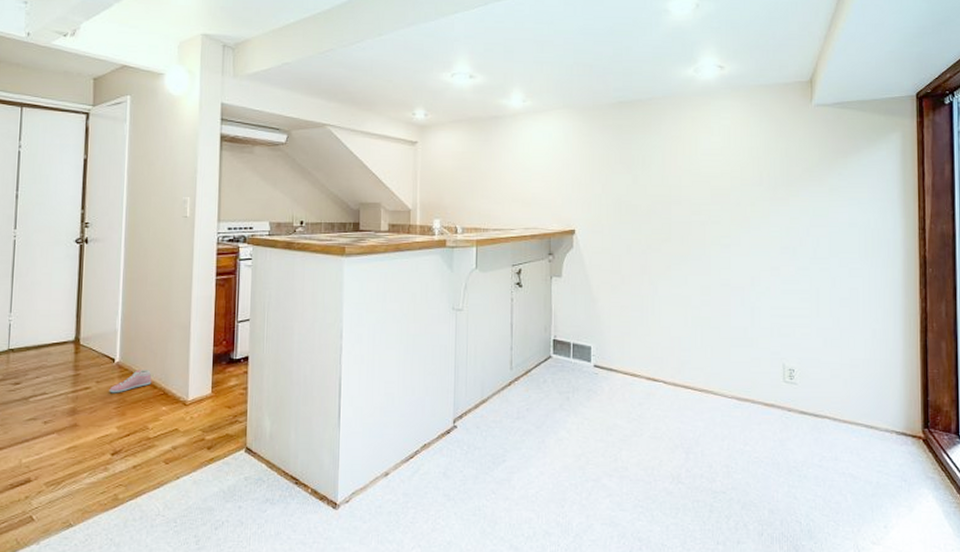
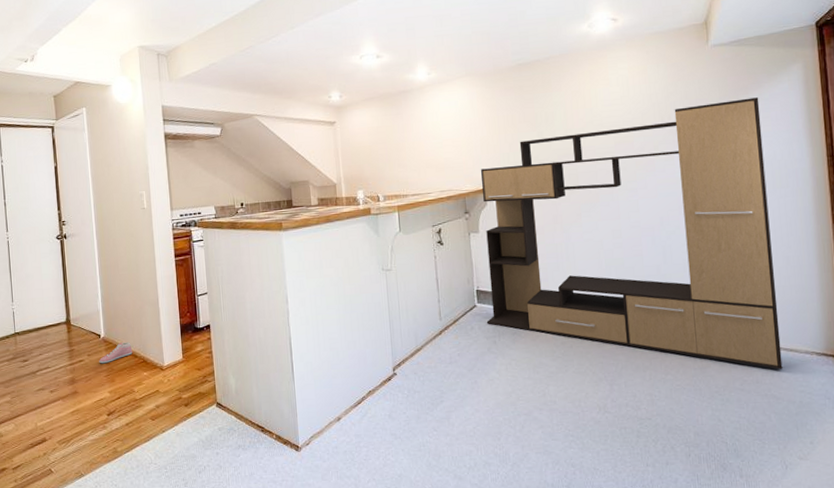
media console: none [561,162,862,447] -> present [480,97,783,369]

